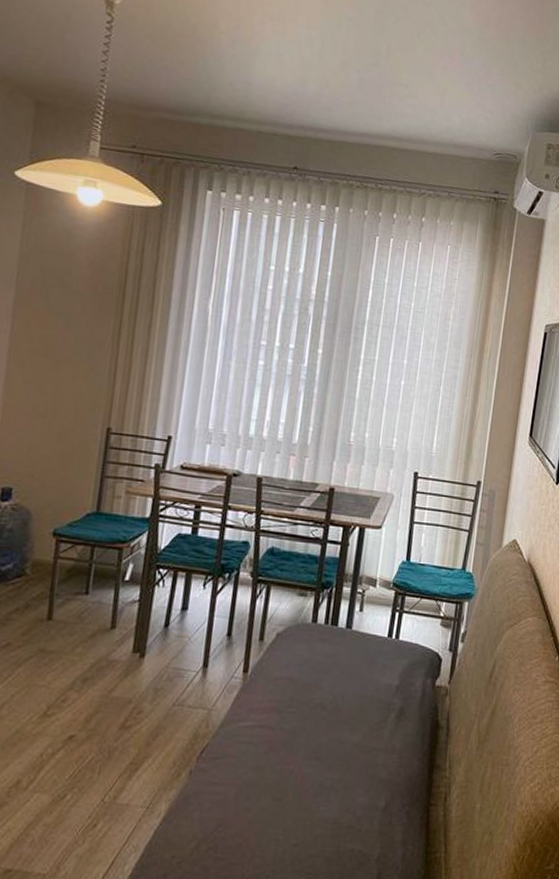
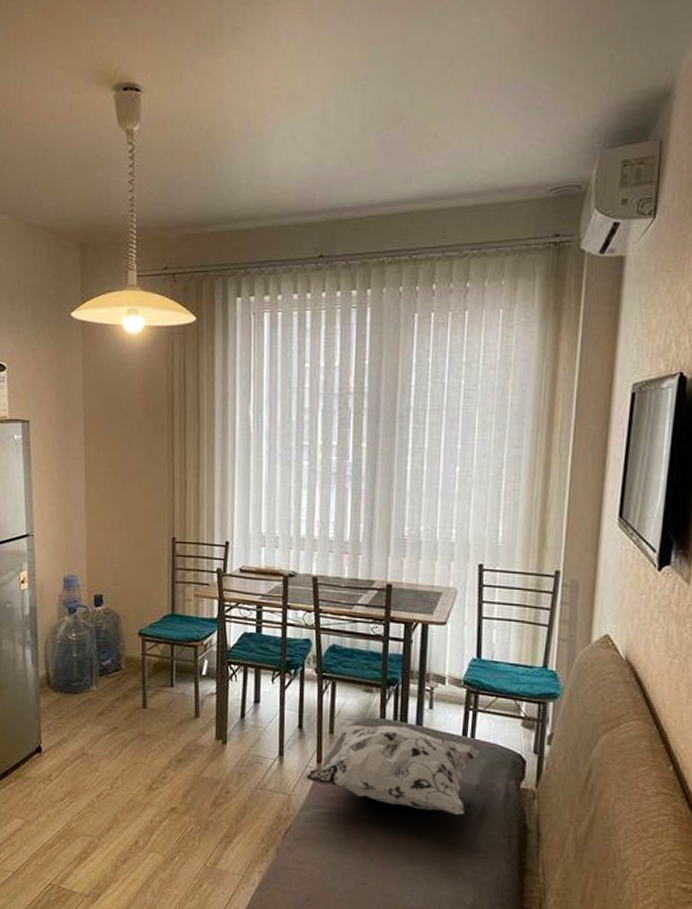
decorative pillow: none [230,629,402,717] -> present [306,725,479,815]

